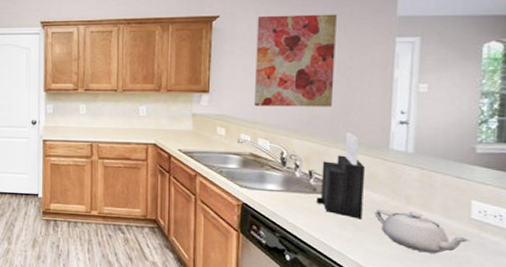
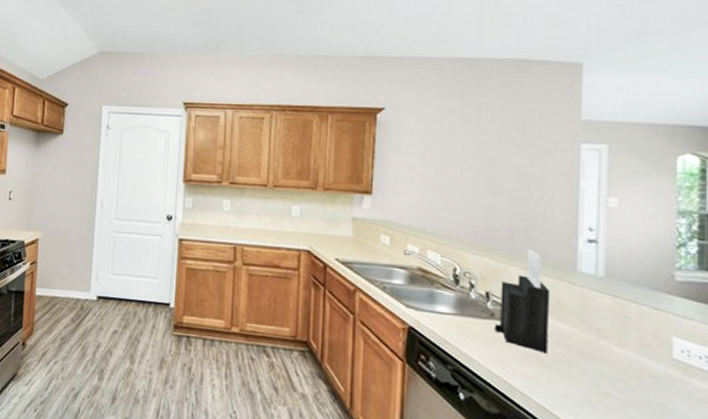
wall art: present [255,14,337,107] -> none [424,110,515,219]
teapot: present [375,210,471,254] -> none [562,343,674,400]

